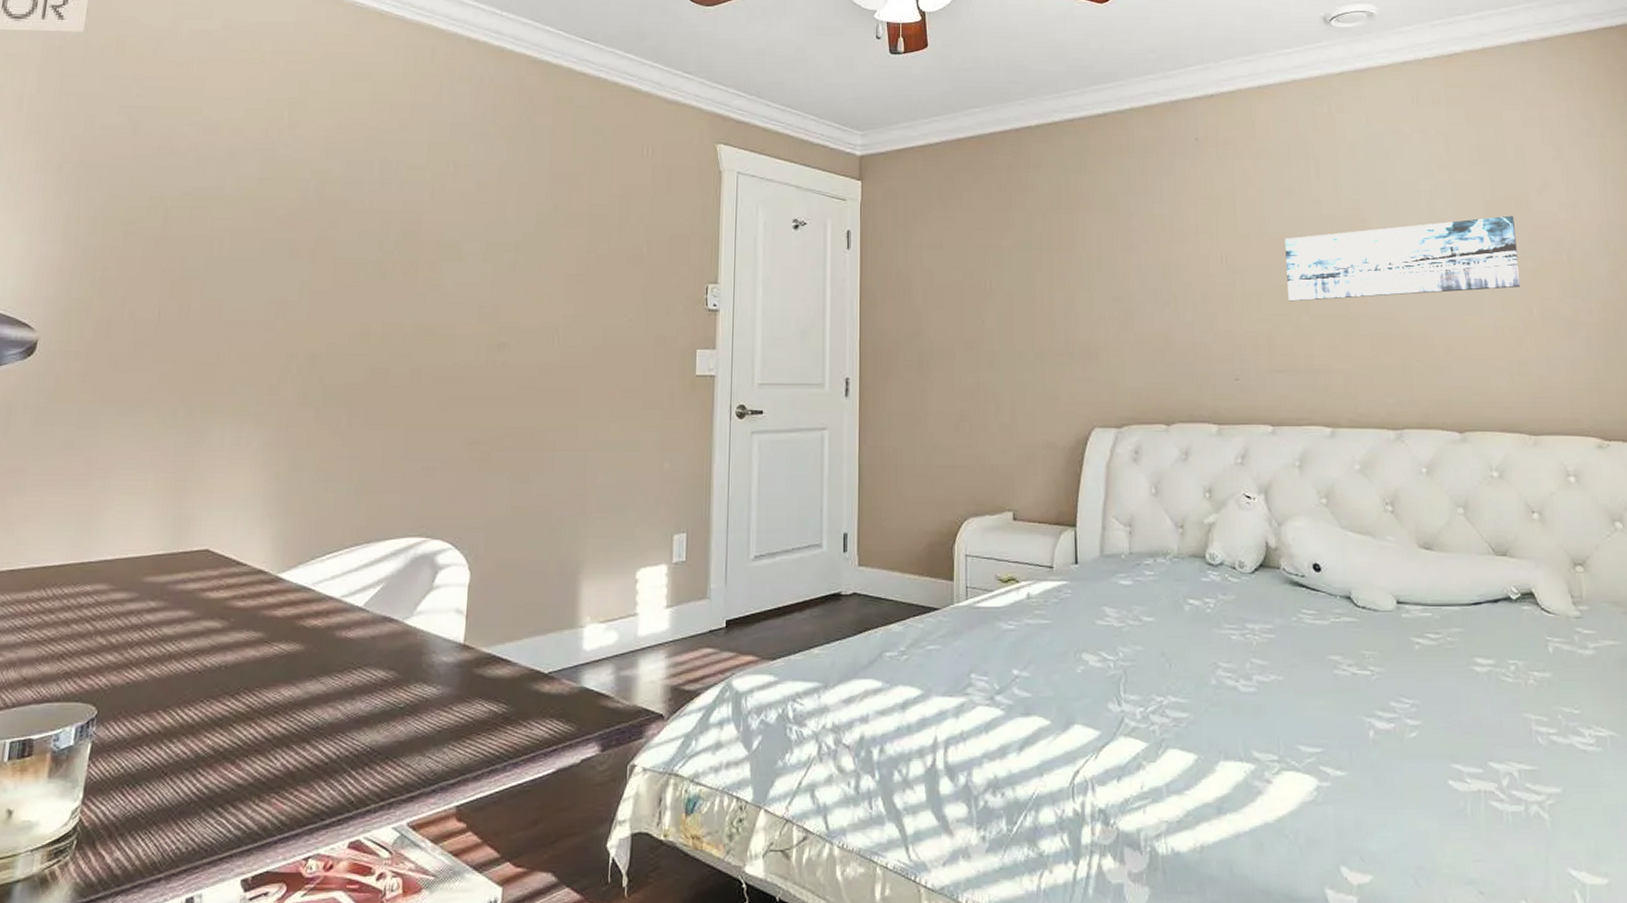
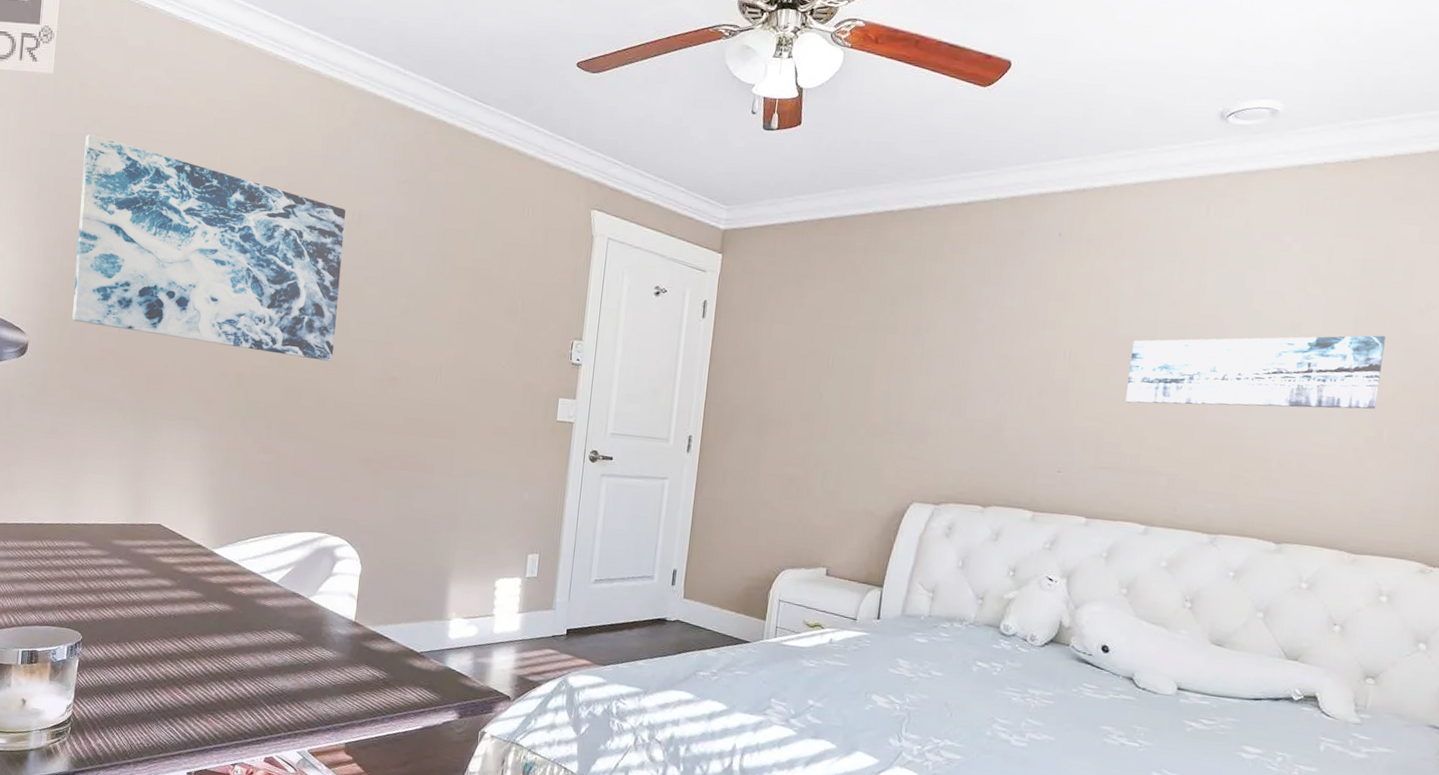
wall art: none [97,94,439,331] -> present [72,133,346,361]

